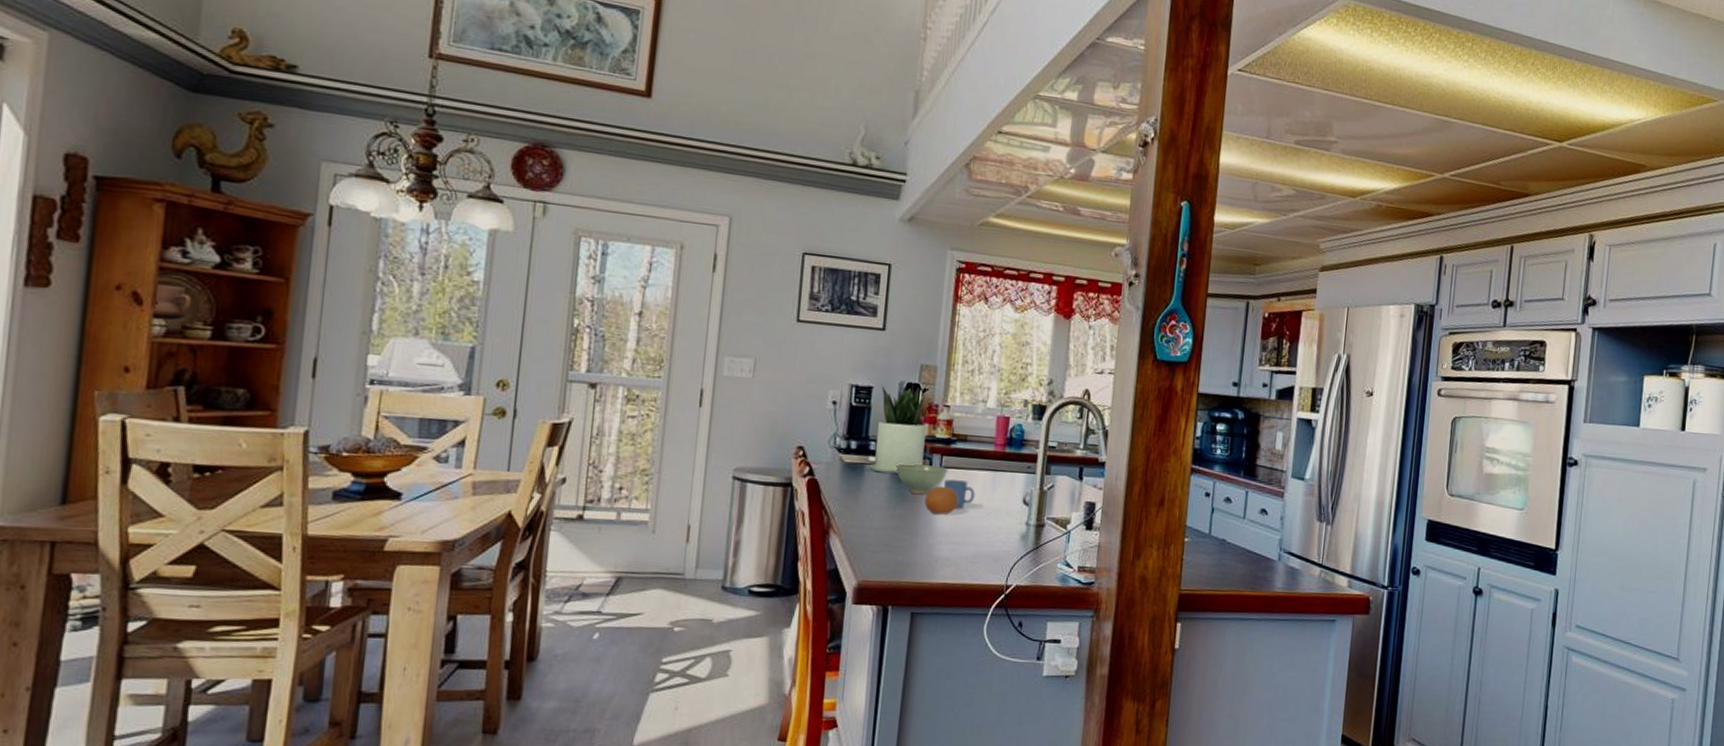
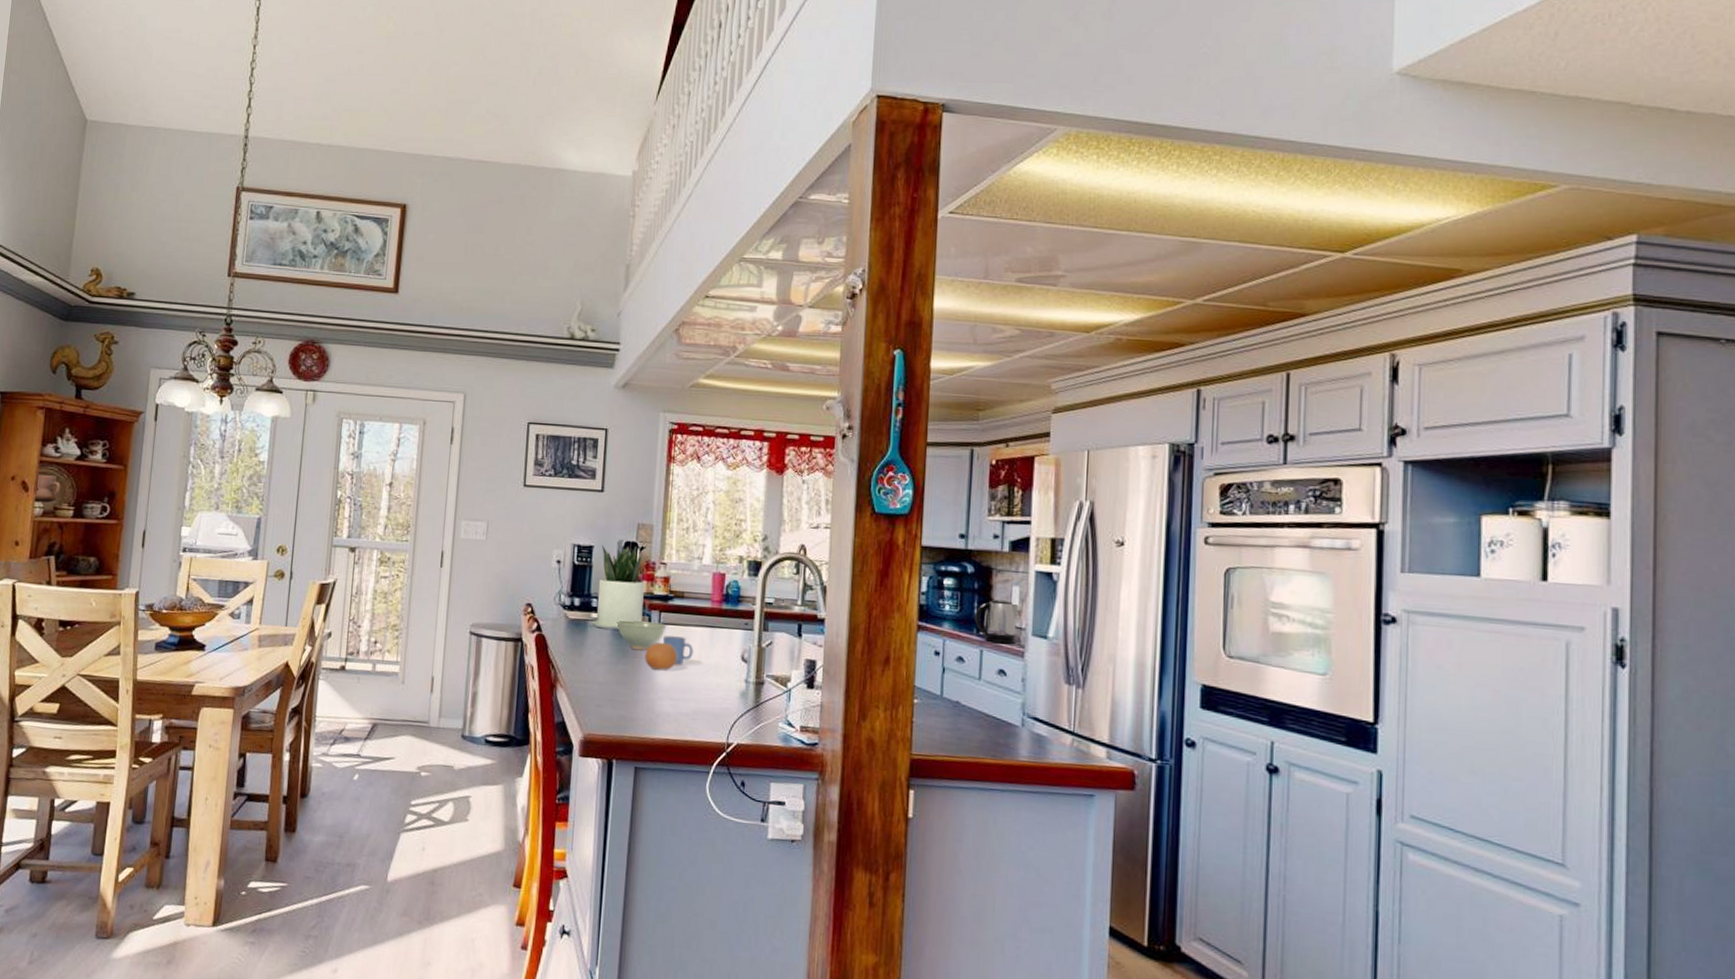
kettle: none [1242,443,1281,486] -> present [974,599,1019,645]

